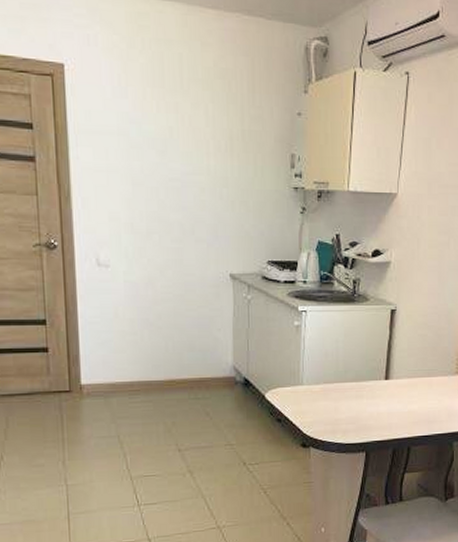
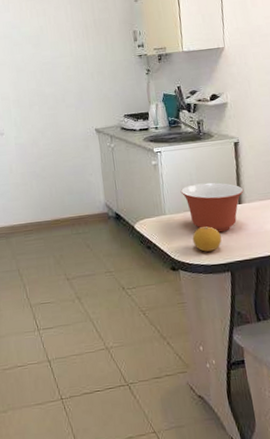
mixing bowl: none [323,352,393,409] -> present [180,182,244,233]
fruit: none [329,402,361,429] -> present [192,226,222,252]

